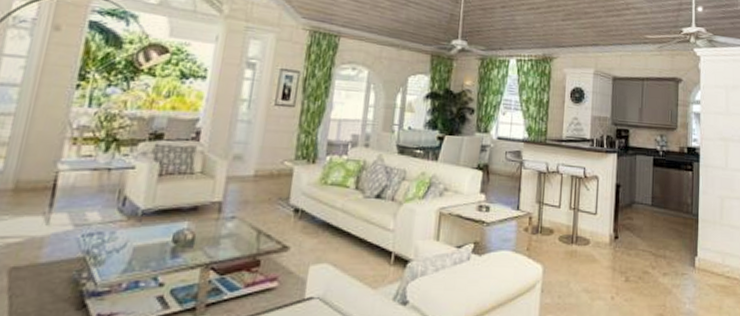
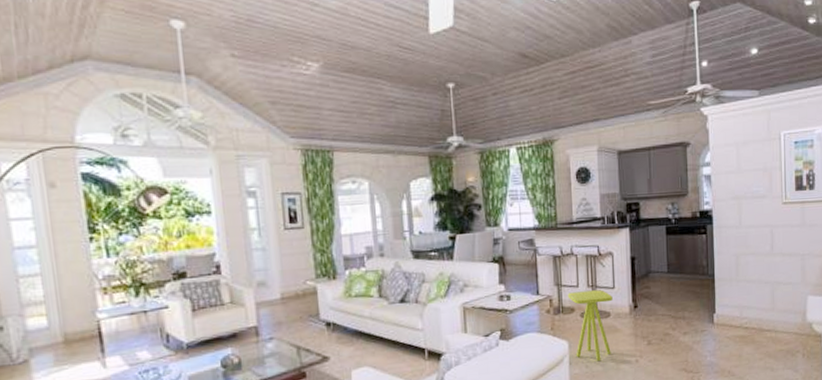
side table: none [548,212,594,292] -> present [567,290,613,361]

